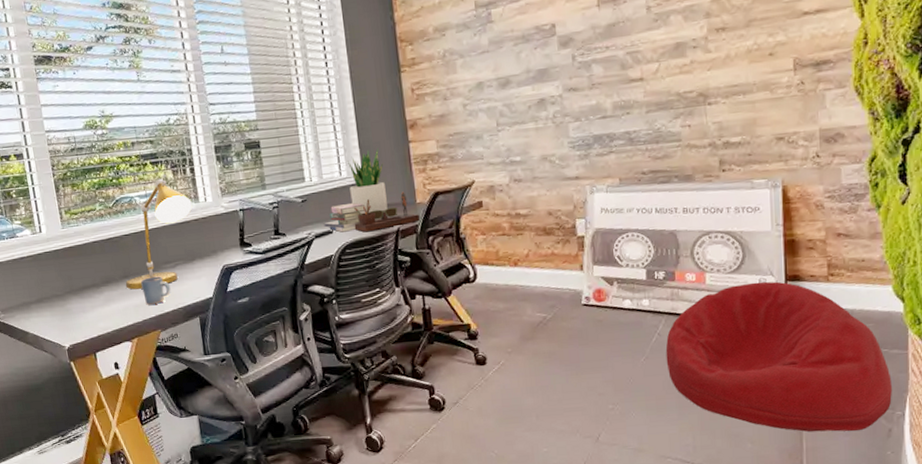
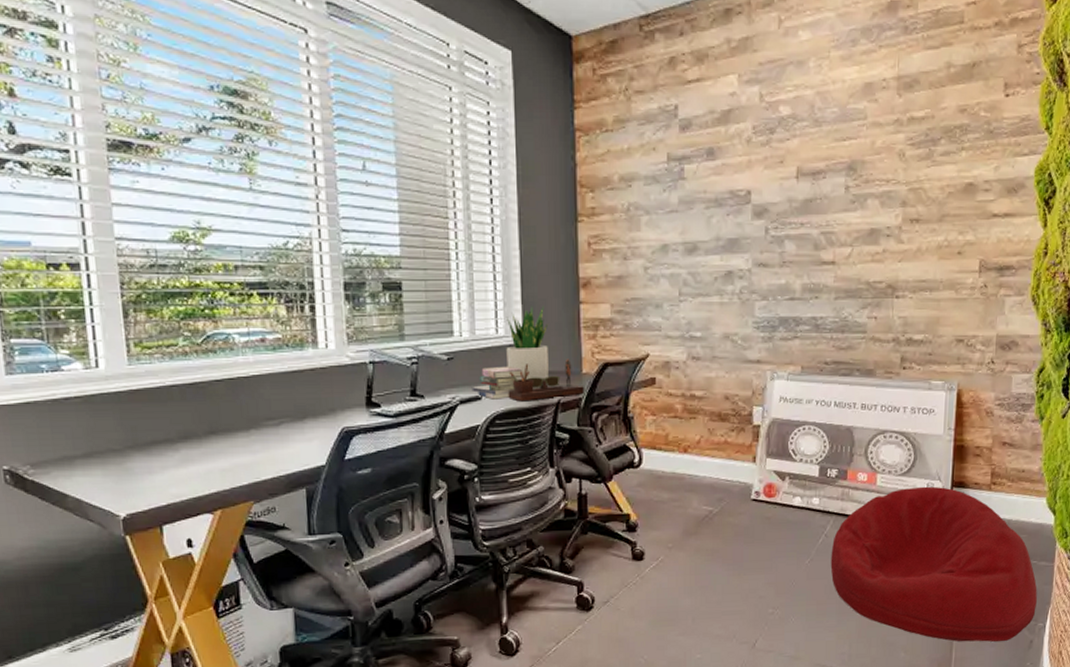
desk lamp: present [125,178,193,290] -> none [210,314,309,449]
mug: present [140,276,171,305] -> none [231,435,272,470]

